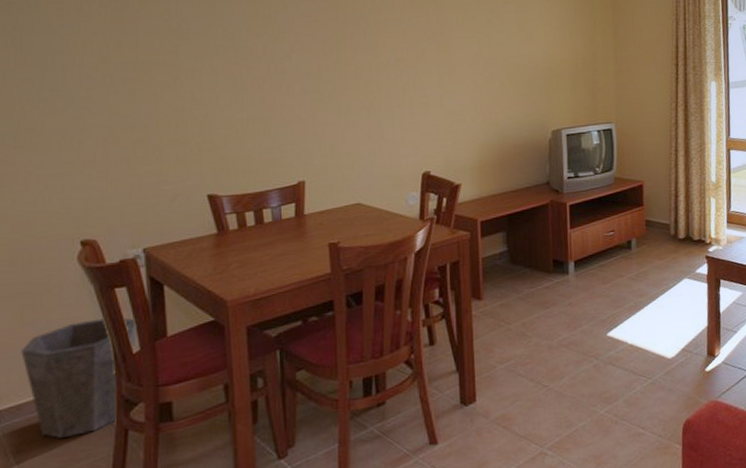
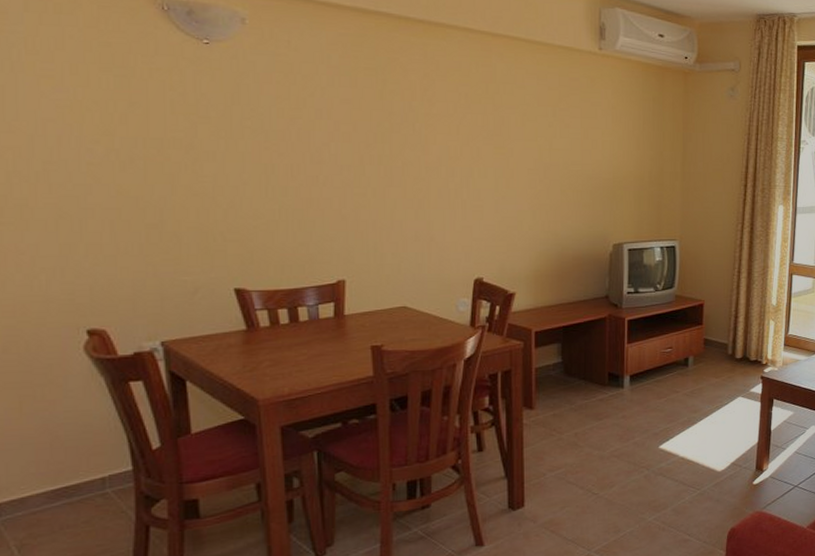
waste bin: present [21,317,137,439] -> none [21,412,156,534]

